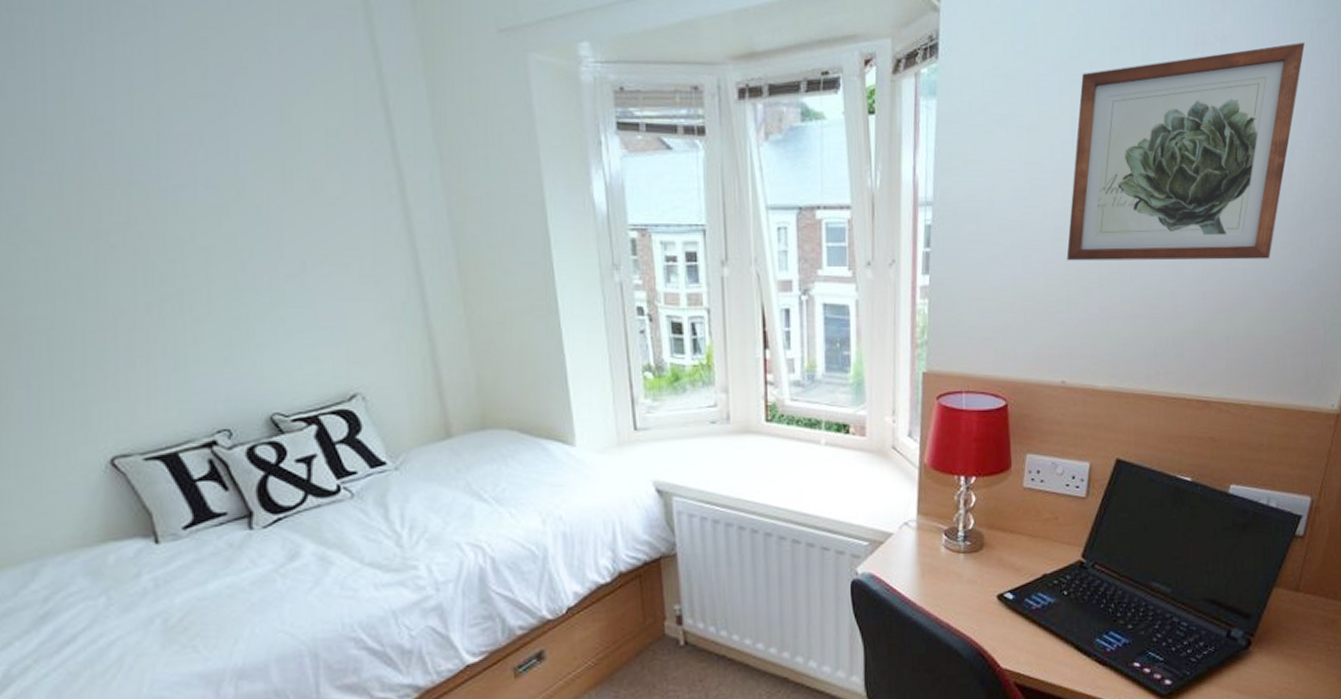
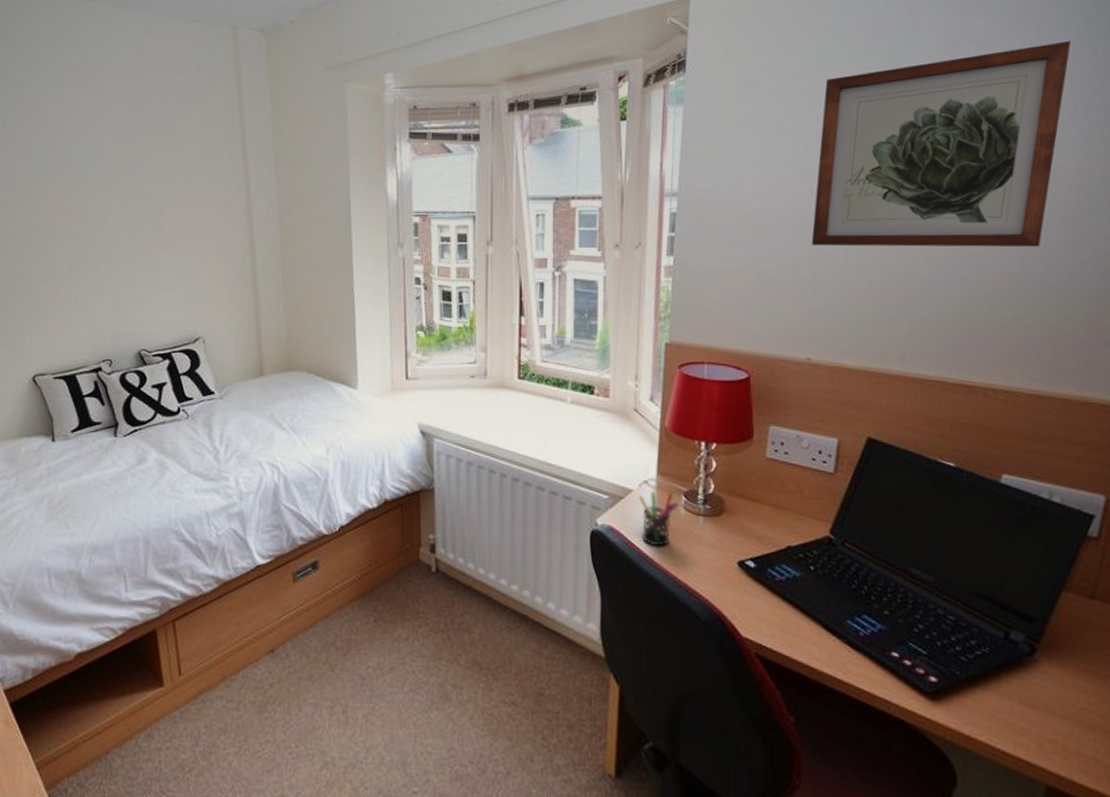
pen holder: none [900,531,939,590] -> present [639,491,678,547]

